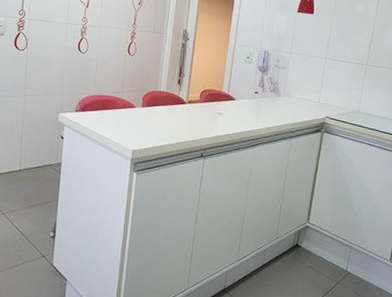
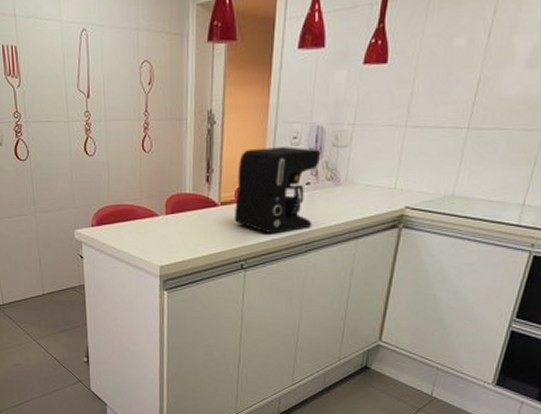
coffee maker: none [199,62,266,130] -> present [235,147,320,234]

